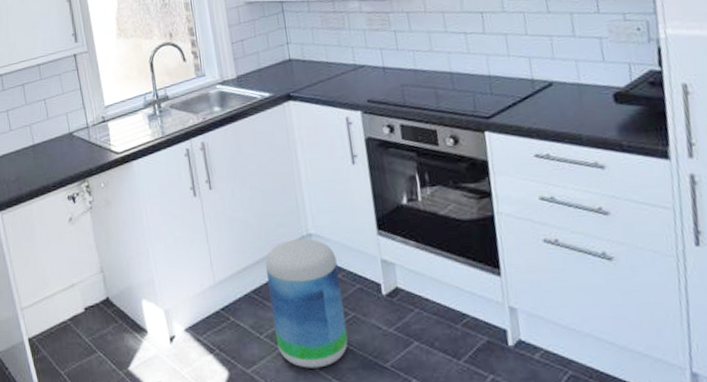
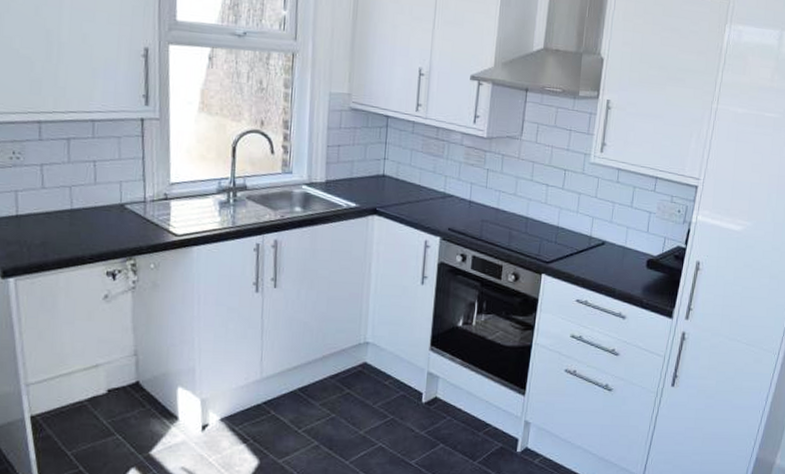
stool: present [265,238,348,368] -> none [313,345,387,462]

